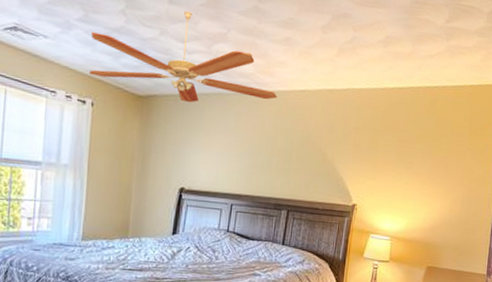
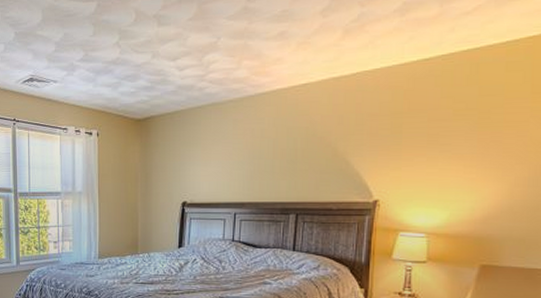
ceiling fan: present [90,10,278,103] -> none [92,28,276,118]

